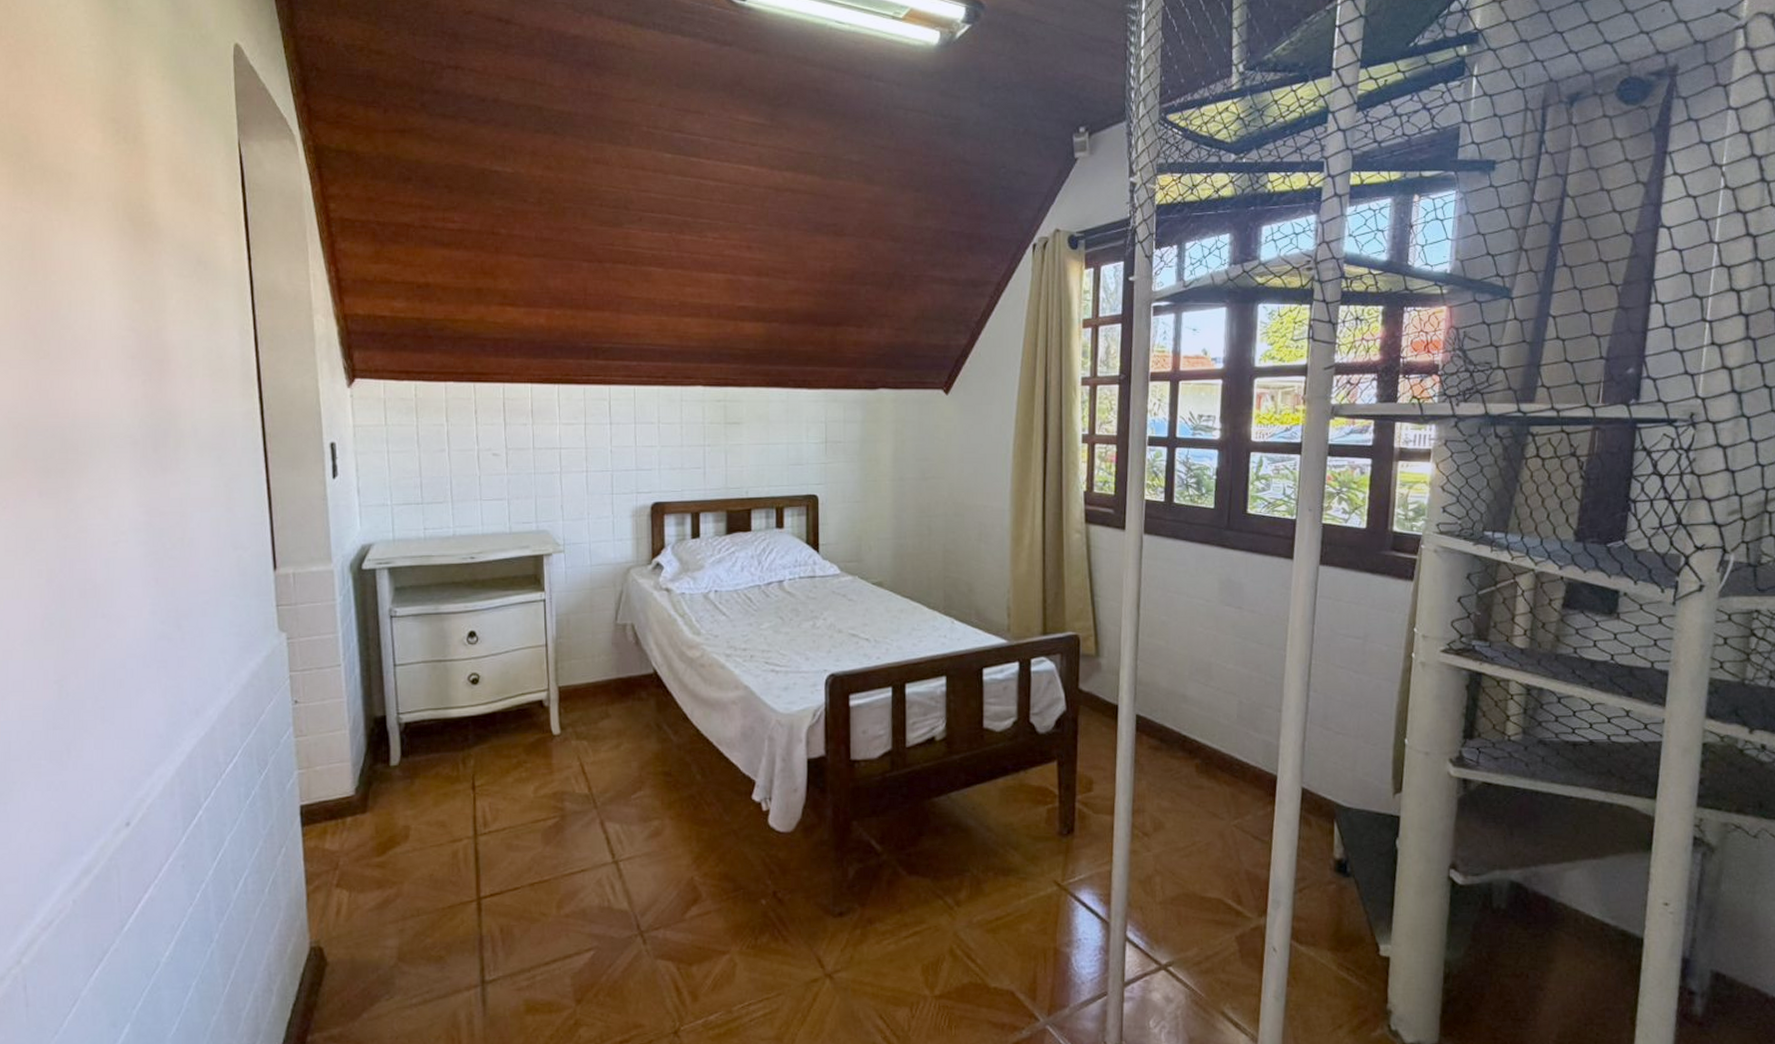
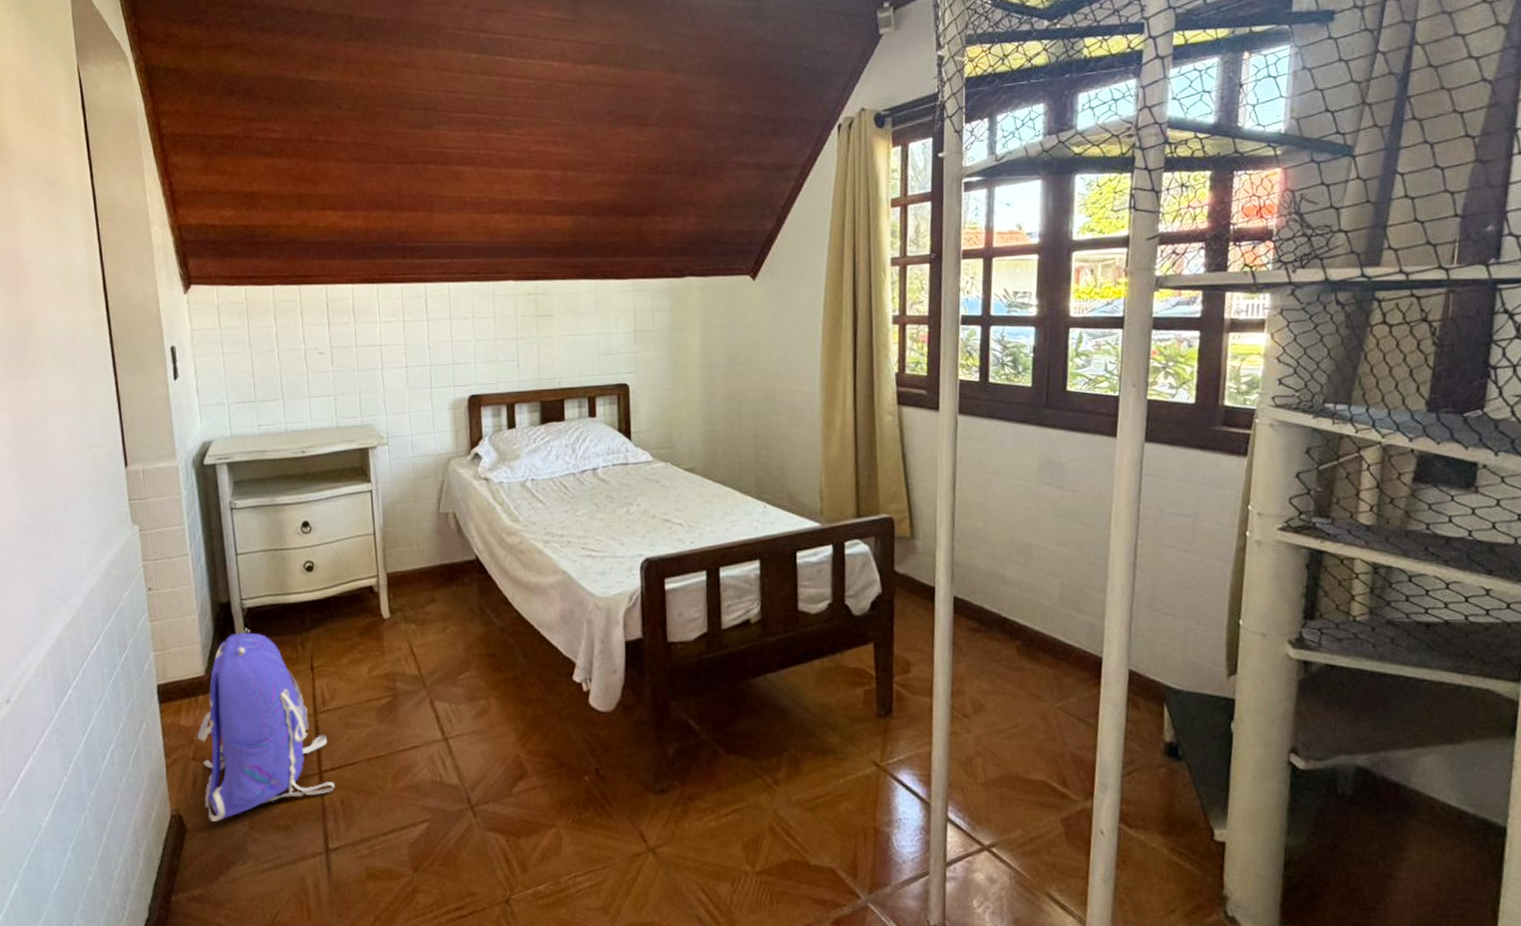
backpack: none [343,744,494,953] -> present [197,628,335,821]

